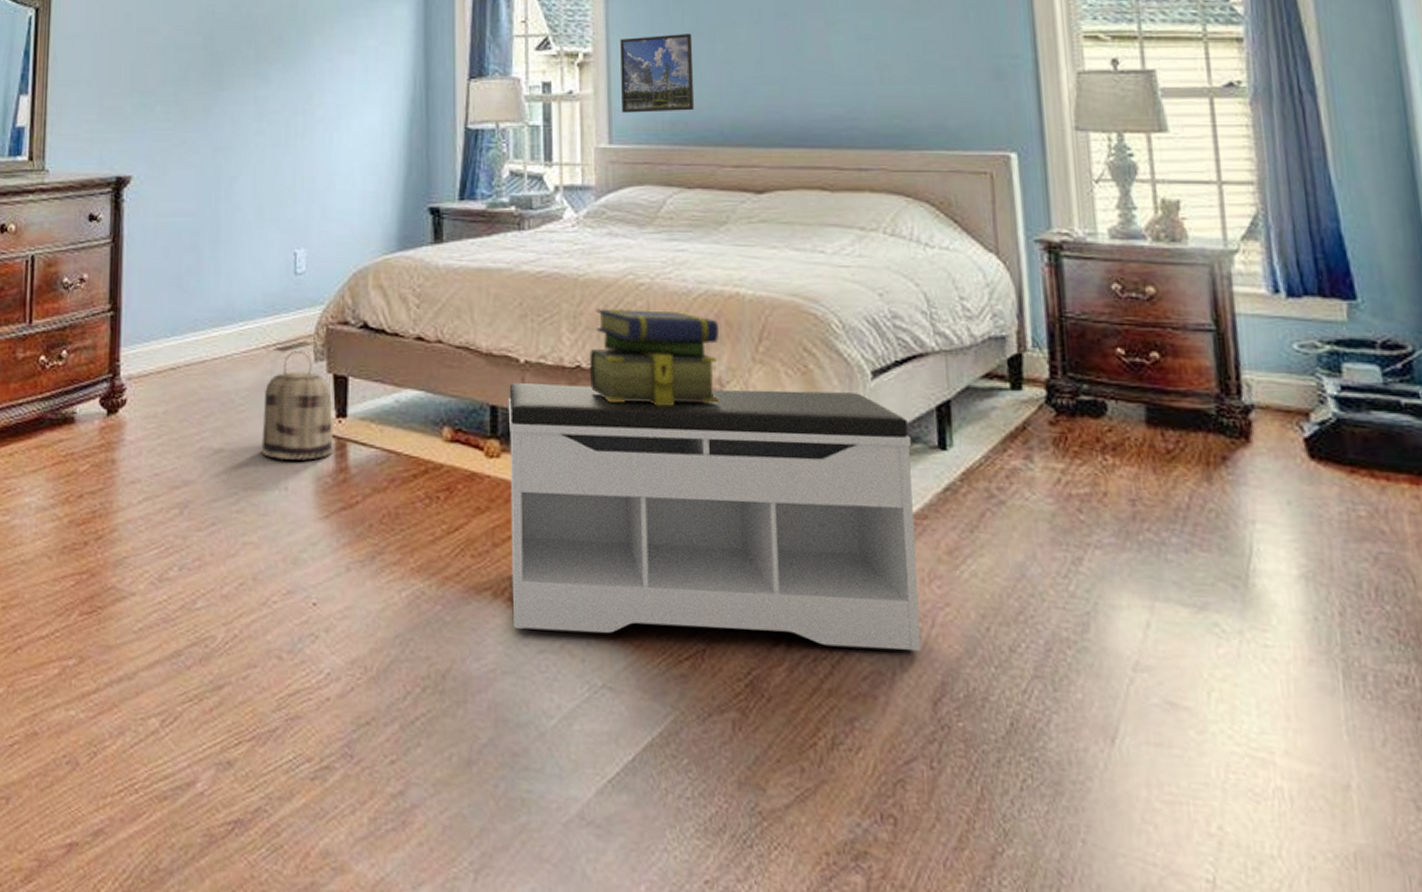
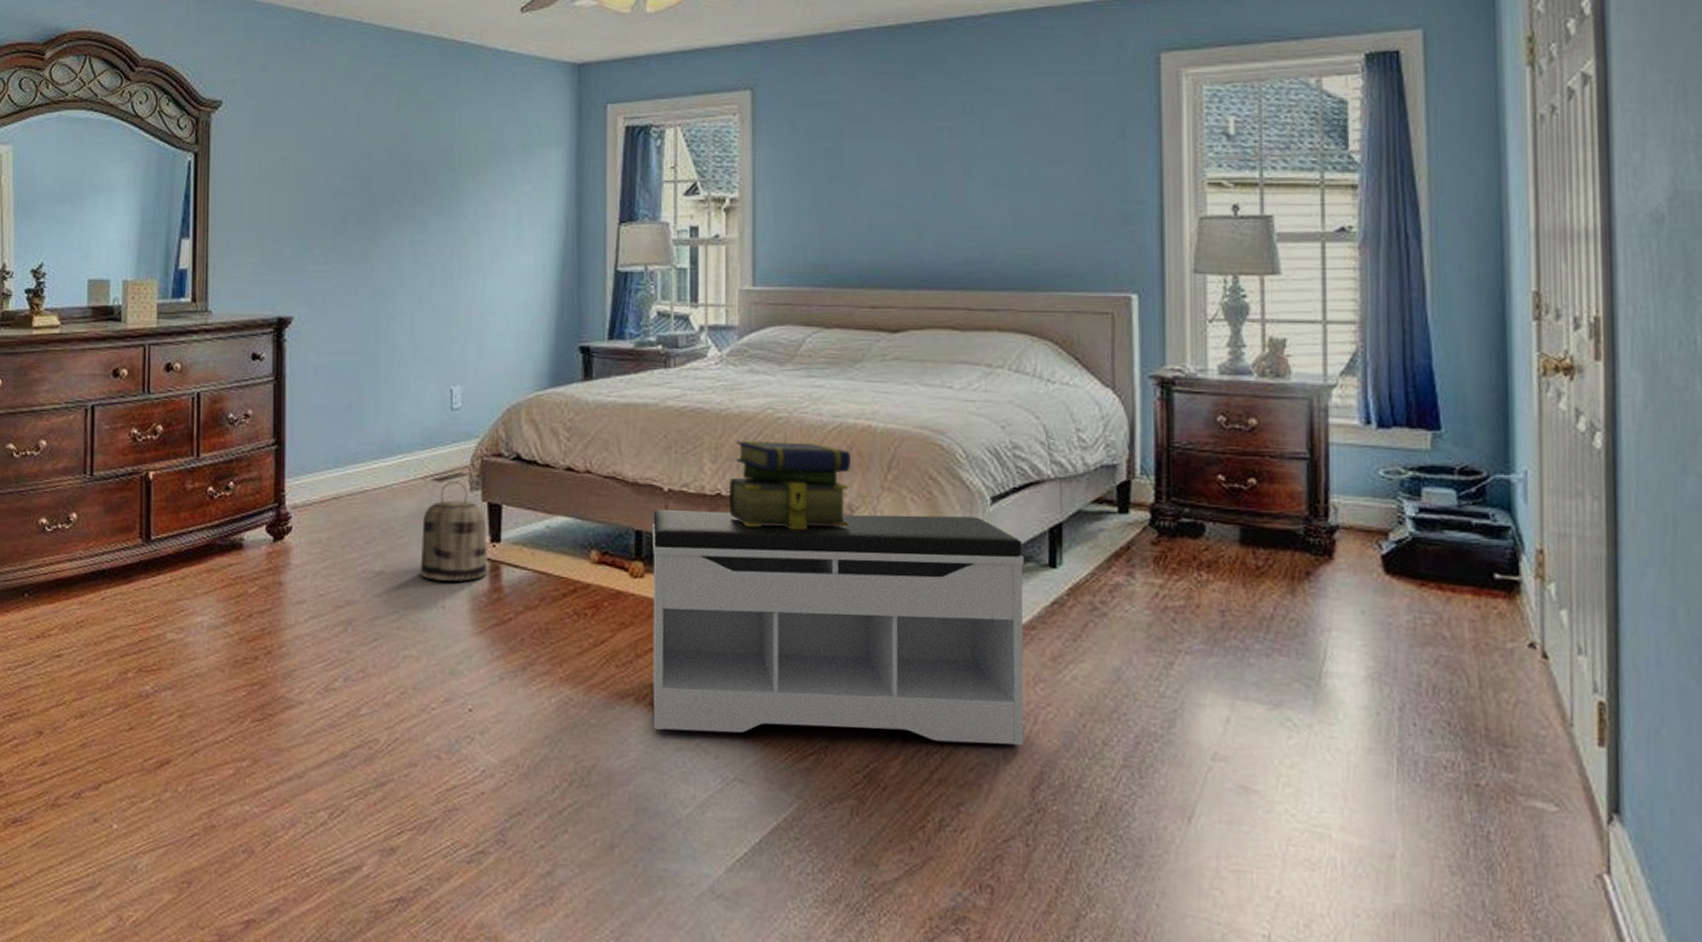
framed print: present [620,34,695,113] -> none [765,180,836,256]

